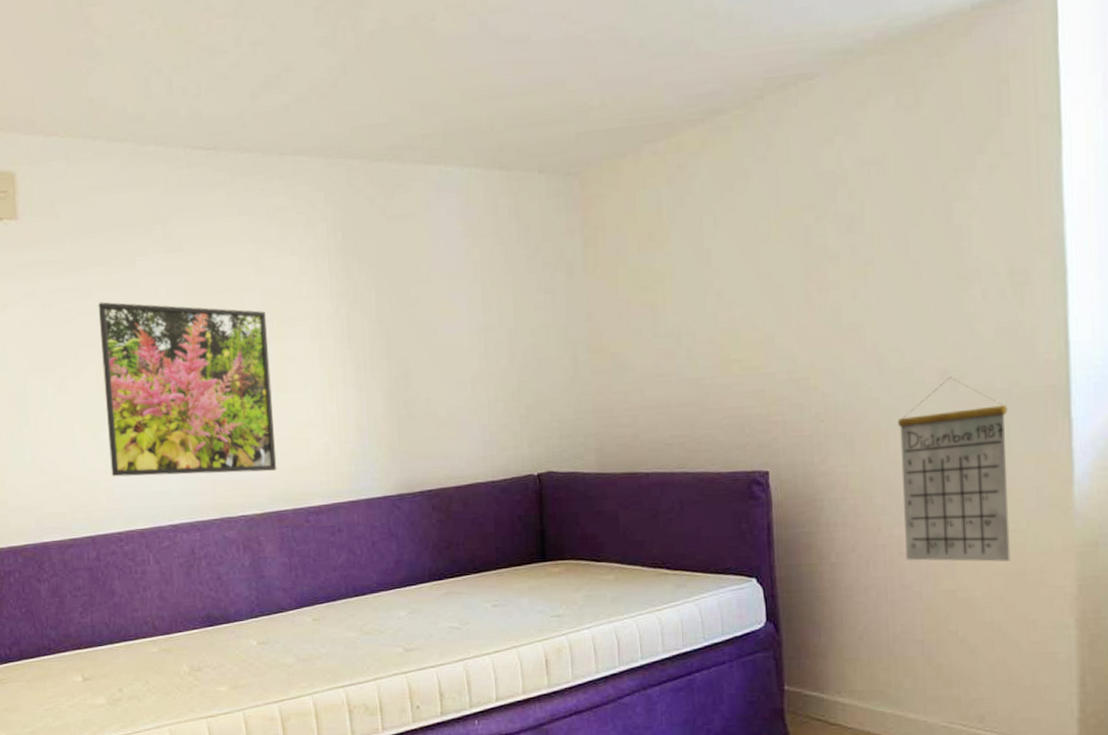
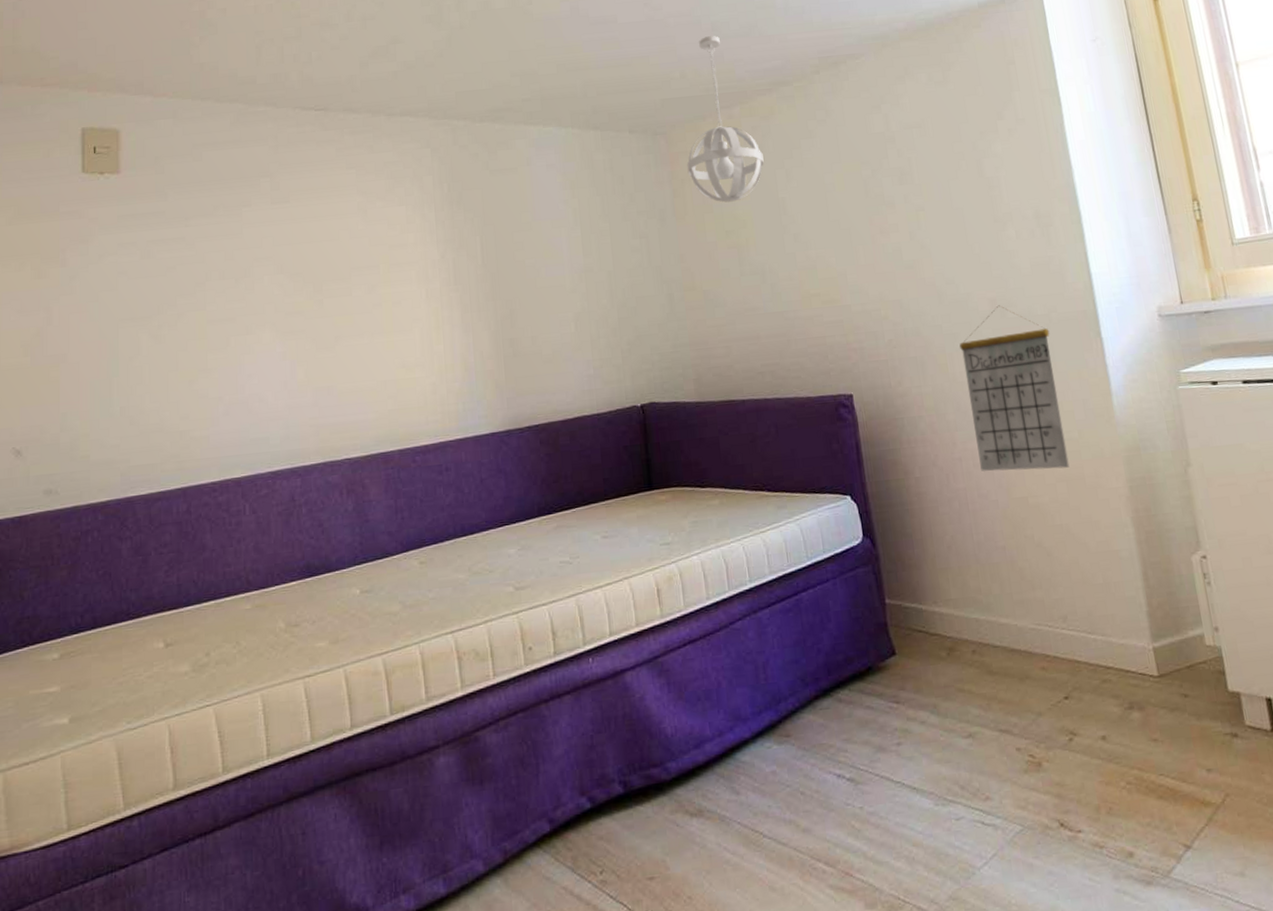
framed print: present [98,302,277,477] -> none [200,251,383,425]
pendant light: none [601,54,689,254] -> present [687,36,764,203]

